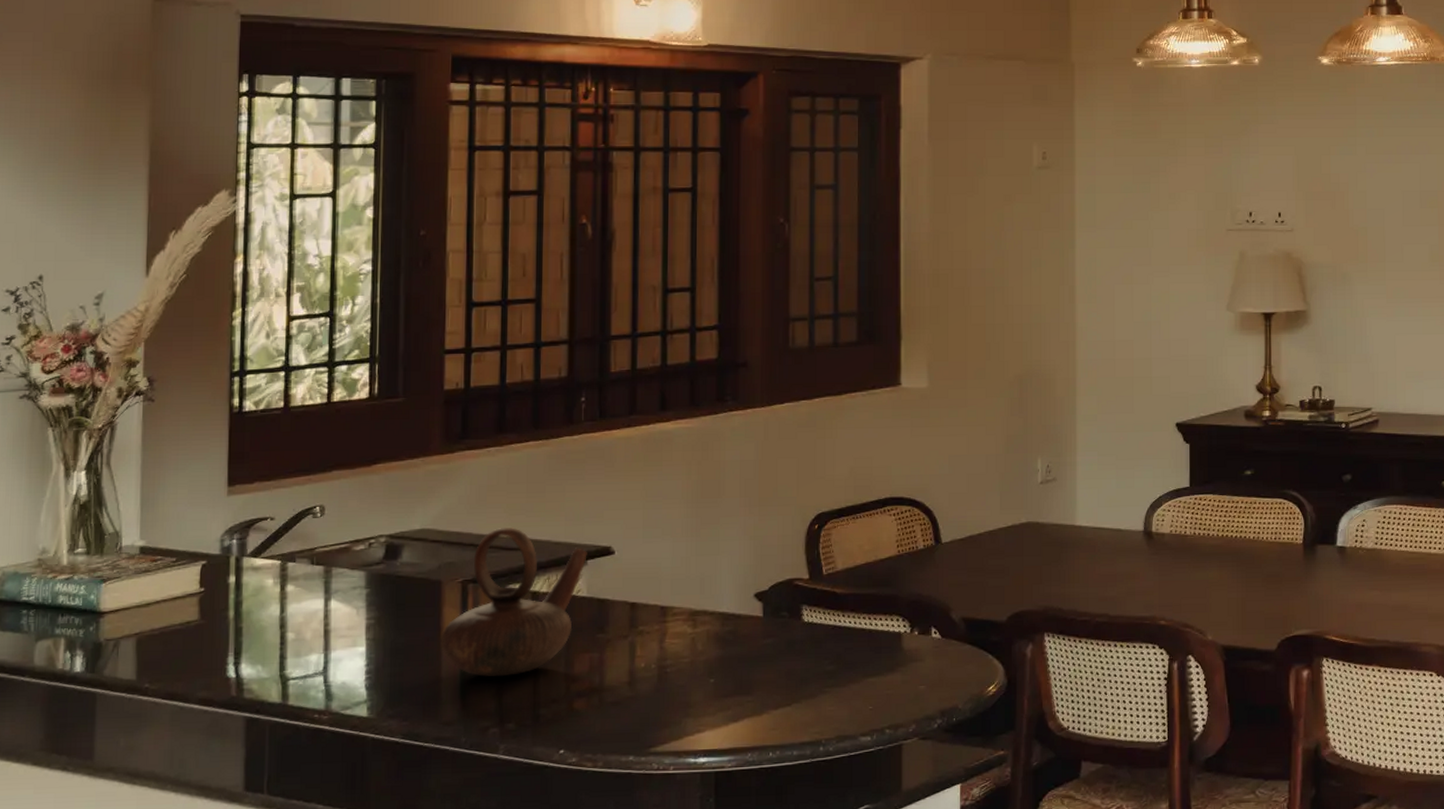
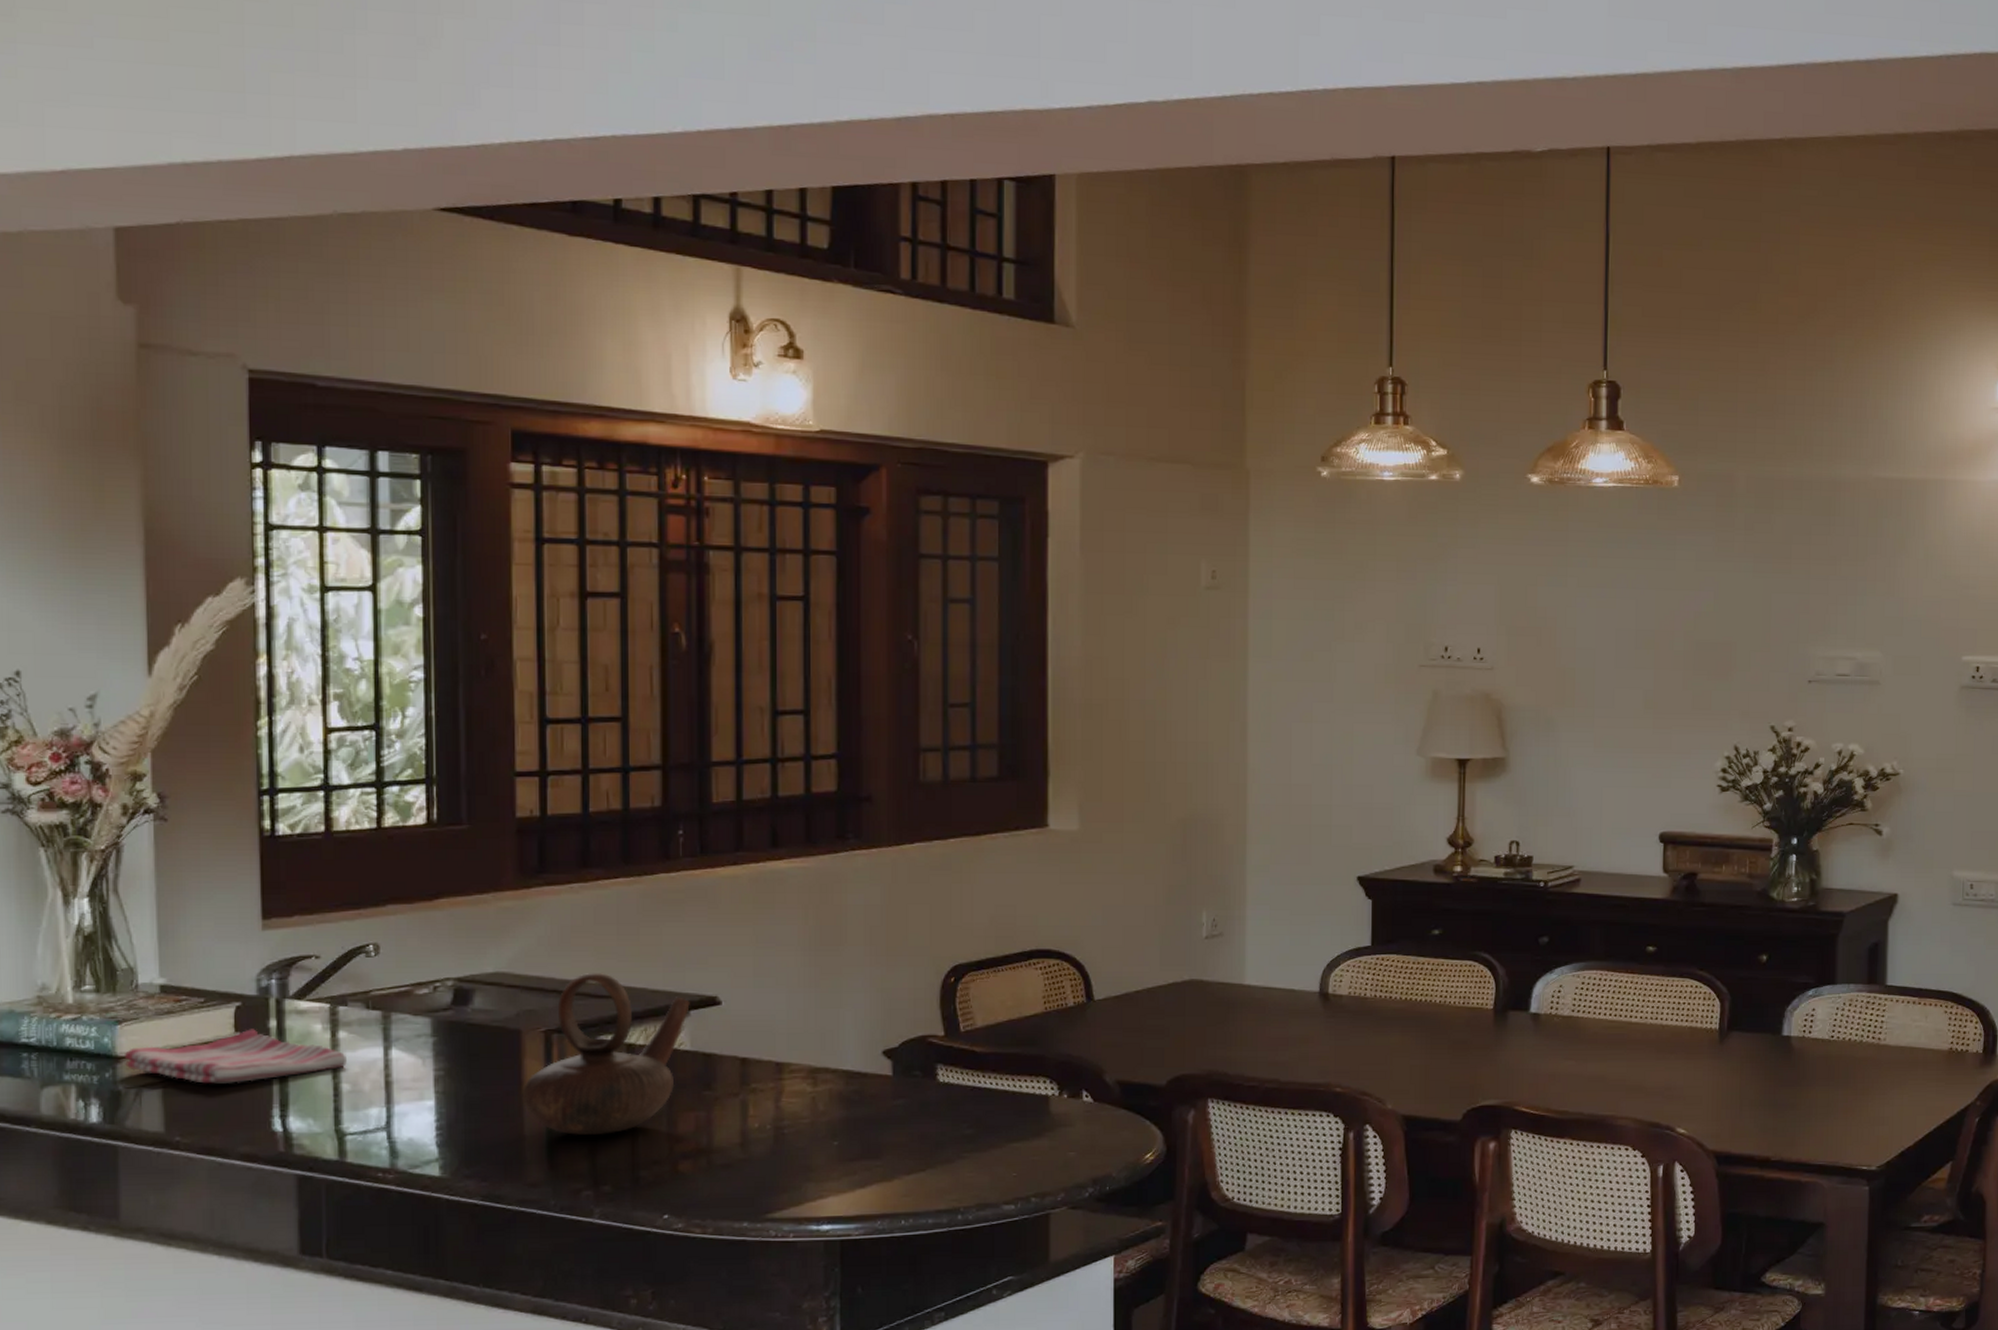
dish towel: none [106,584,294,635] -> present [124,1029,348,1084]

